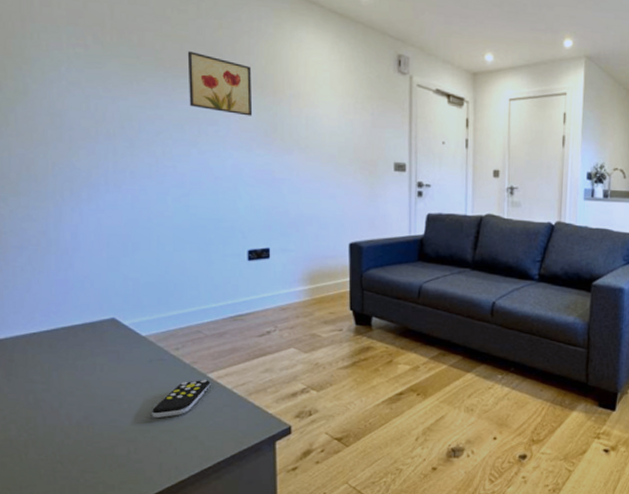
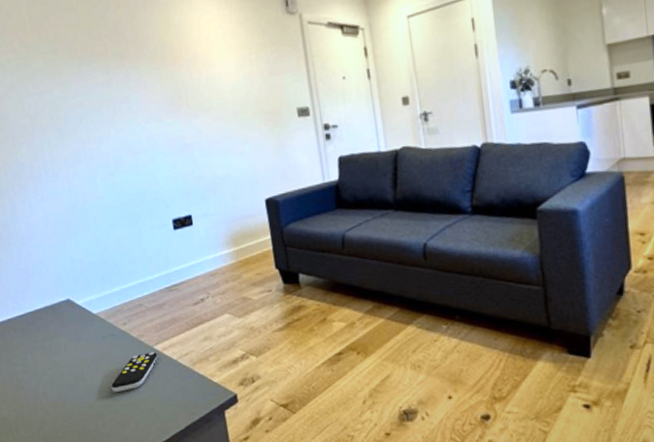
wall art: present [187,51,253,116] -> none [94,35,158,89]

